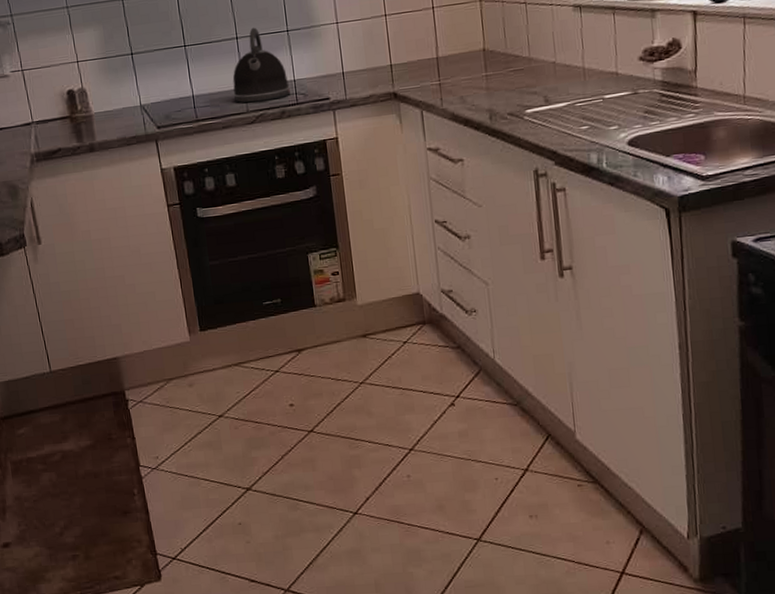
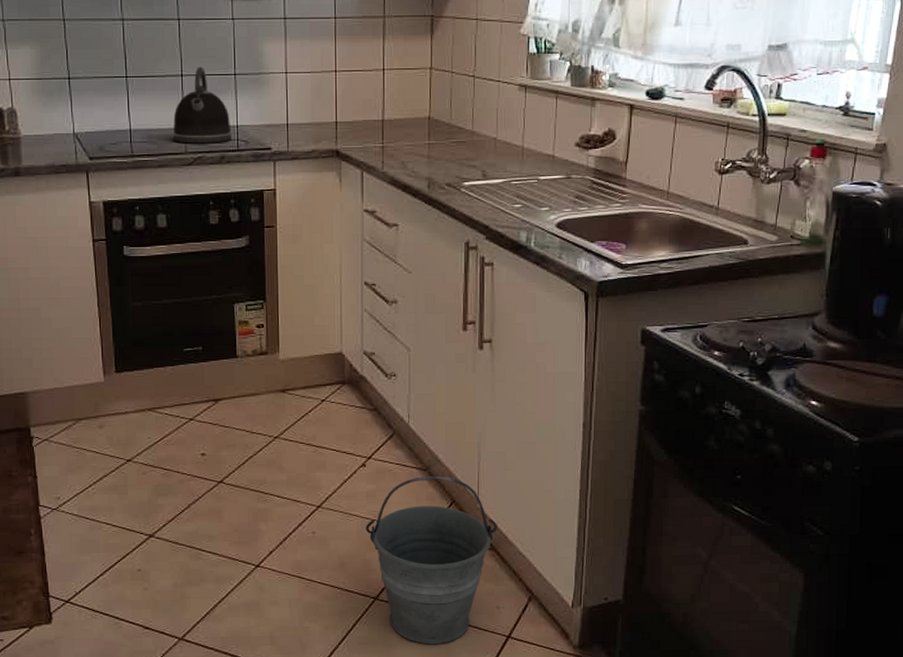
bucket: none [460,409,599,585] -> present [365,475,497,645]

